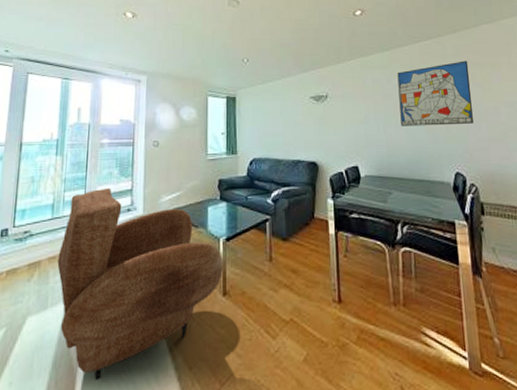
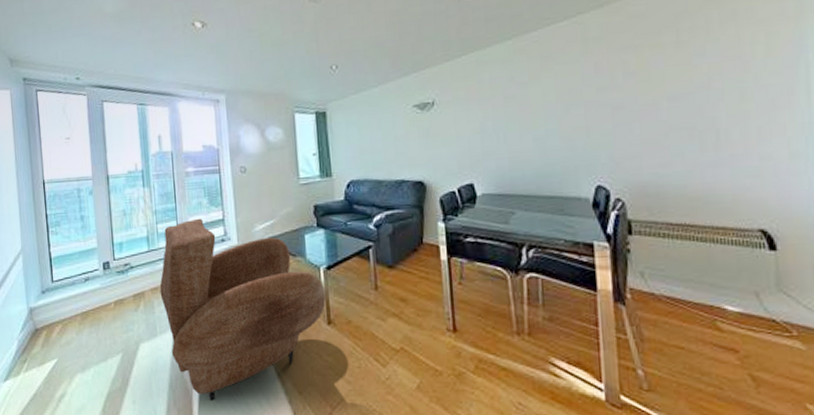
wall art: present [397,61,473,126] -> none [522,43,623,134]

